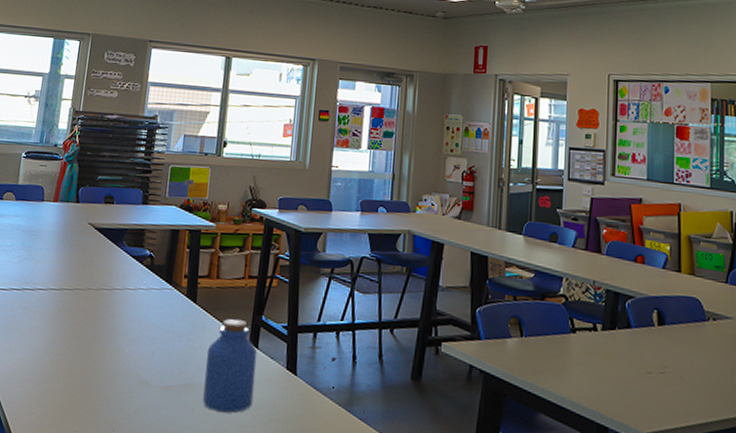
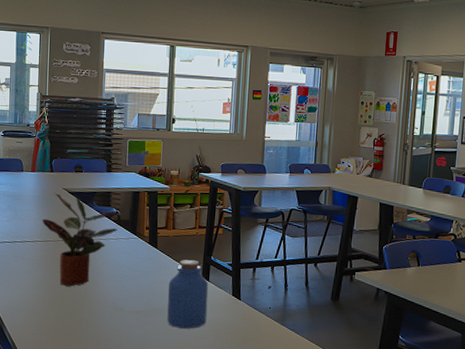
potted plant: none [59,228,155,350] -> present [42,192,121,287]

